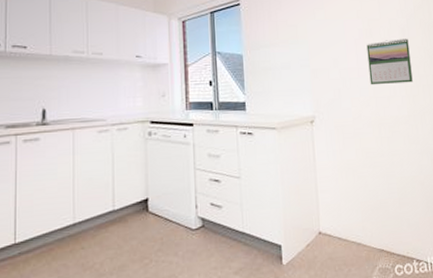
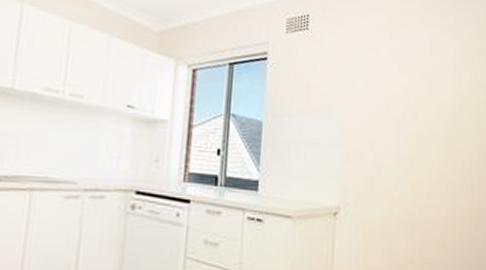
calendar: present [366,38,413,85] -> none [408,126,457,180]

